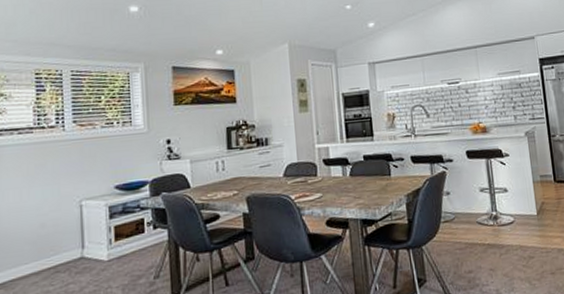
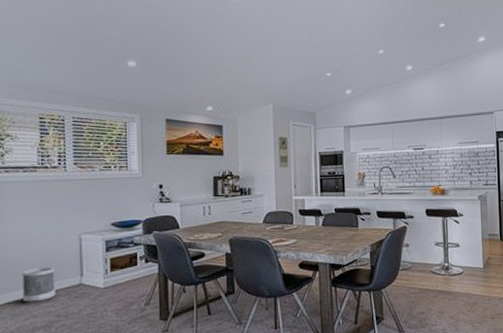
wastebasket: none [16,239,54,282] -> present [21,266,55,303]

